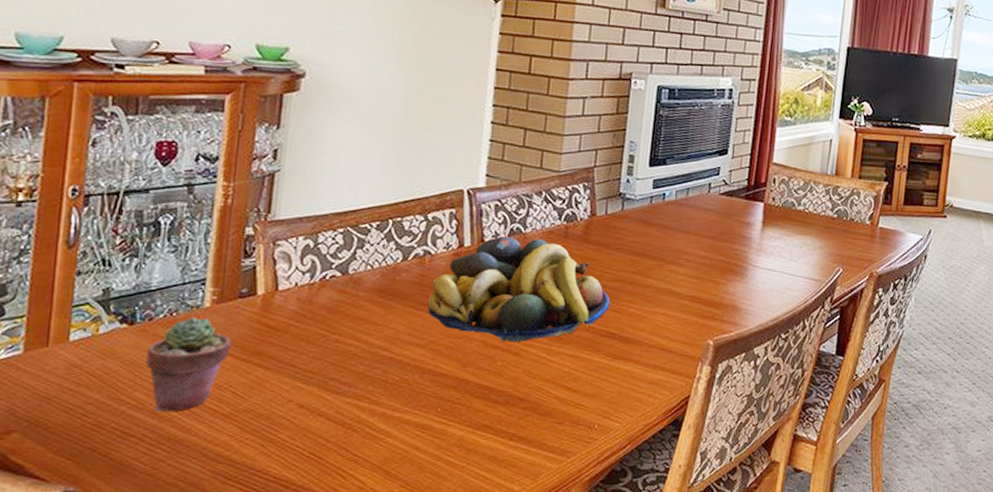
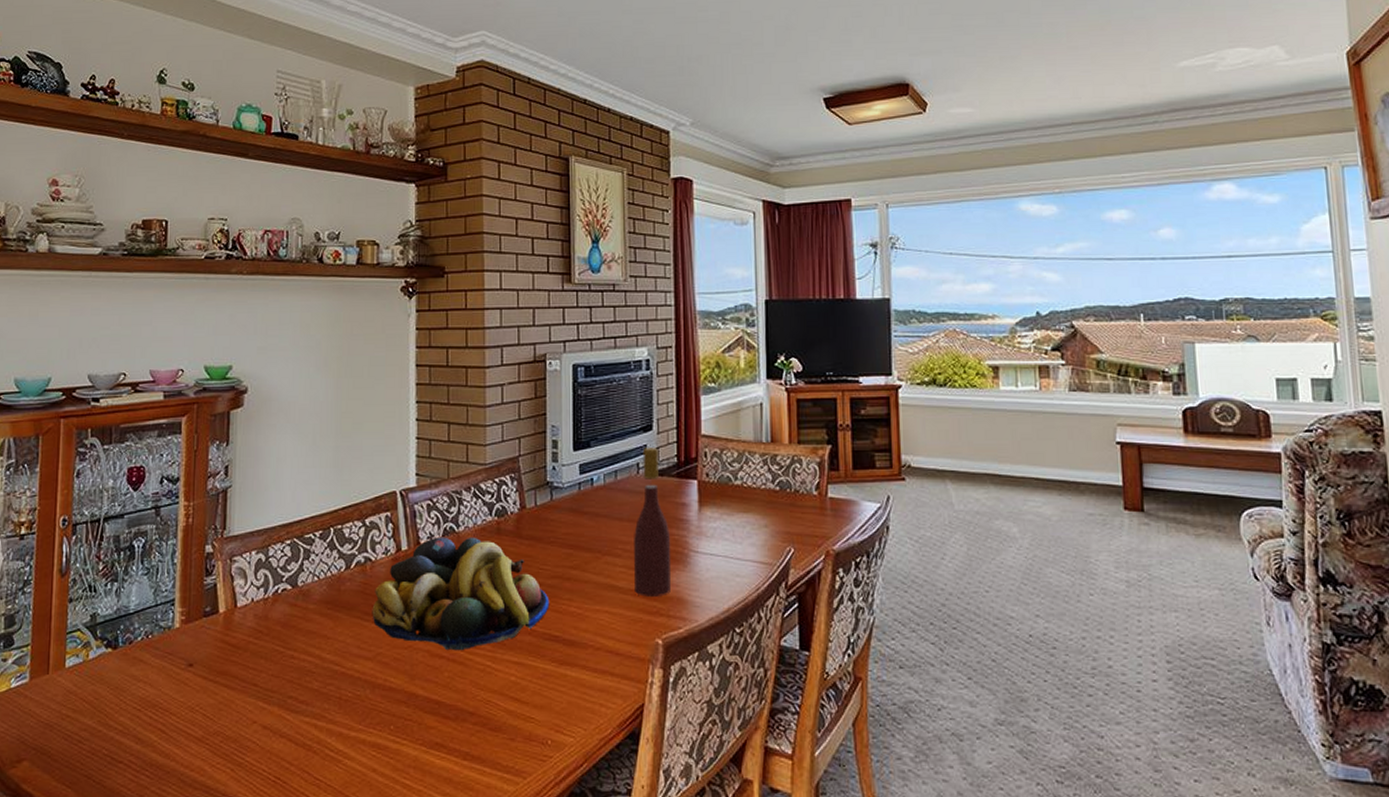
potted succulent: present [145,316,232,412] -> none [128,638,200,737]
wine bottle: none [693,170,733,304] -> present [634,448,672,597]

